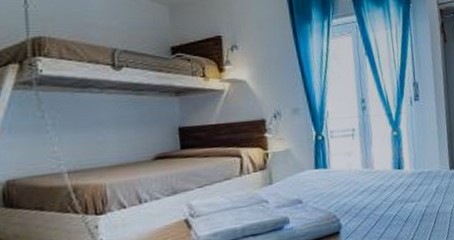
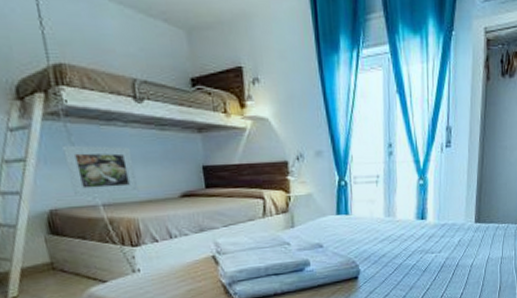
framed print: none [31,112,110,165] -> present [62,145,139,197]

